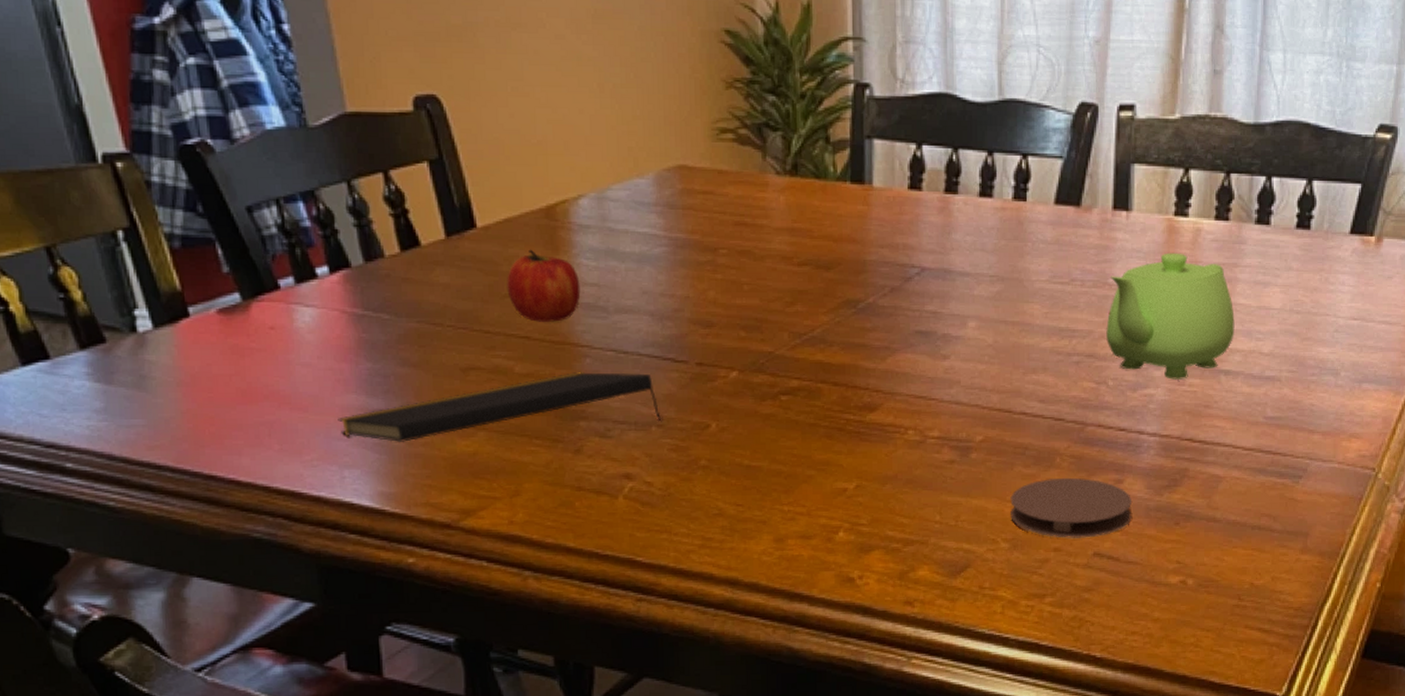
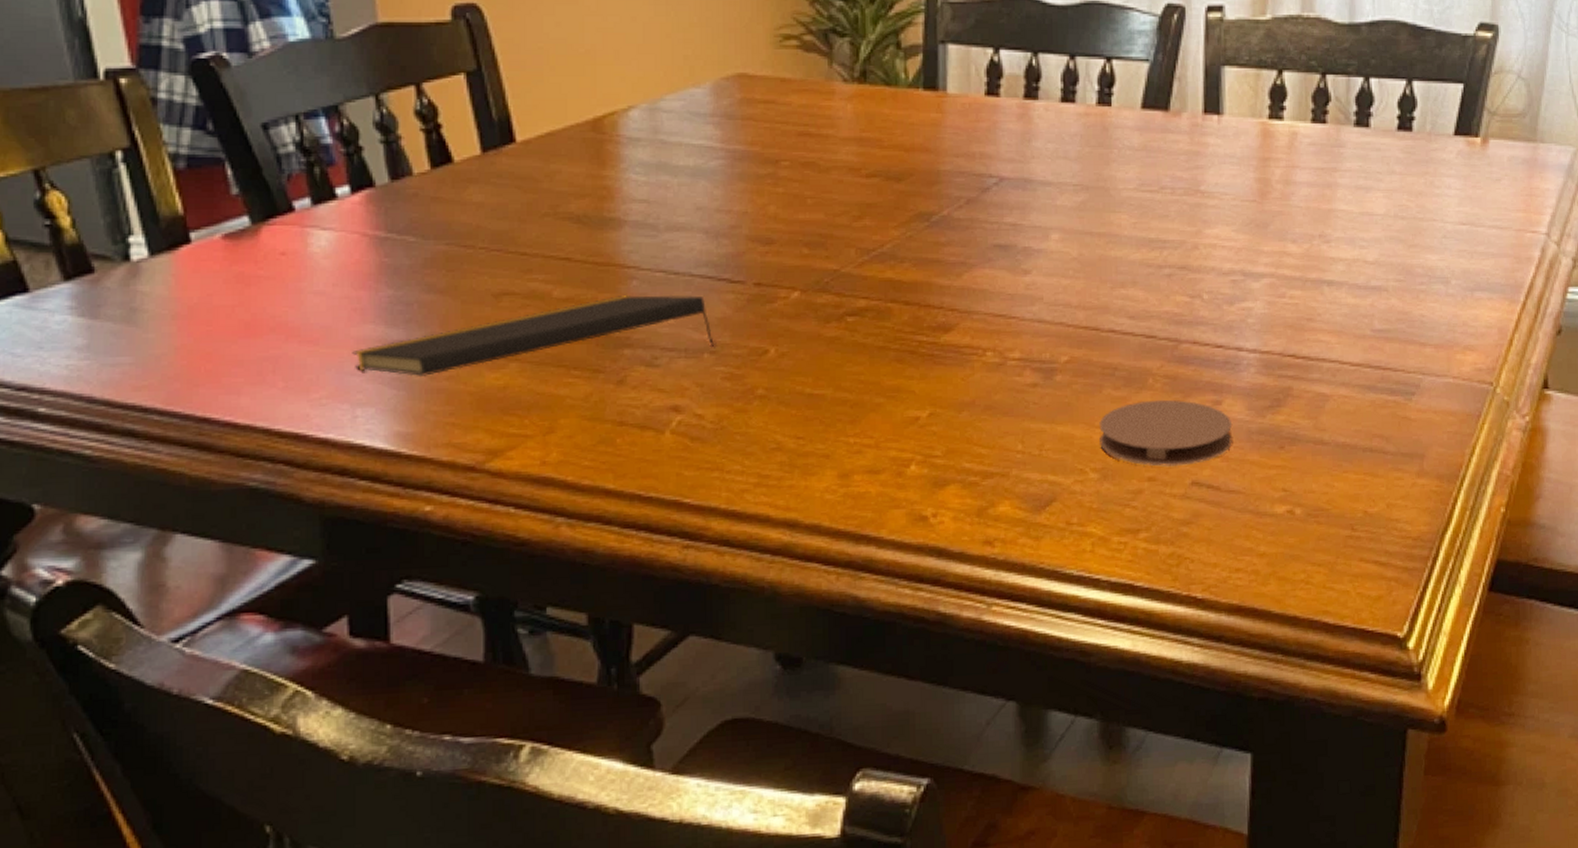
fruit: present [507,249,581,322] -> none [547,164,628,242]
teapot: present [1106,252,1235,380] -> none [1199,157,1337,292]

